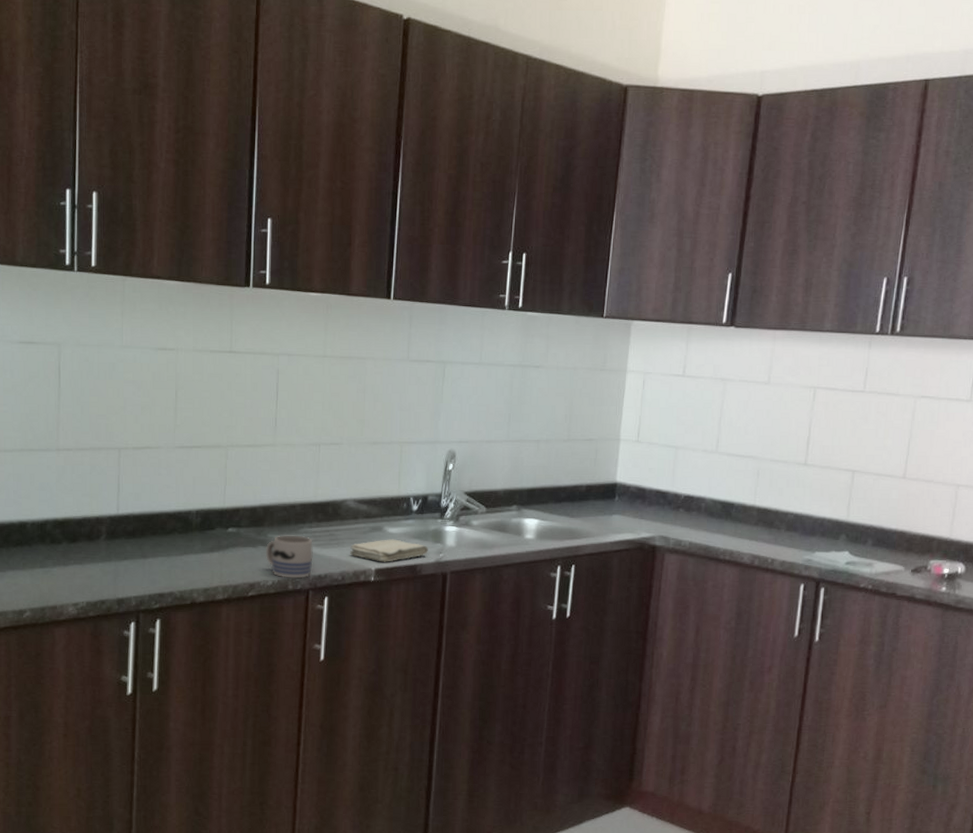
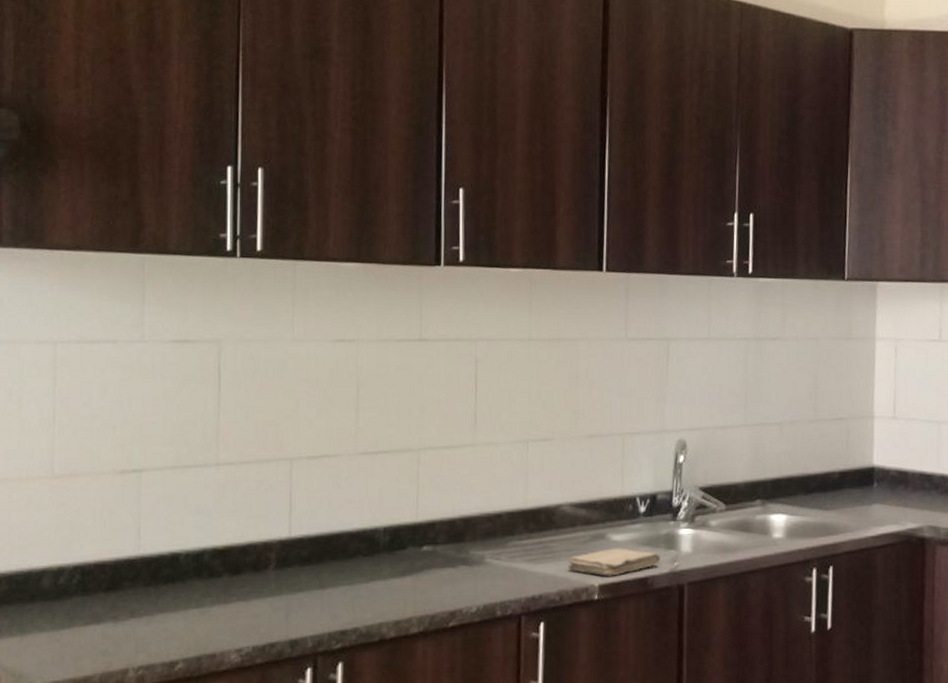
mug: present [266,535,313,579] -> none [468,550,525,603]

